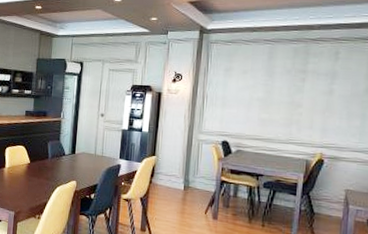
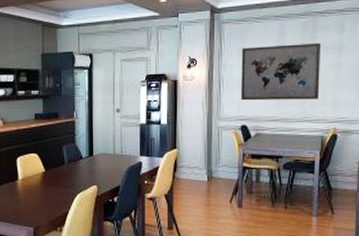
wall art: none [224,67,313,123] -> present [241,42,322,101]

